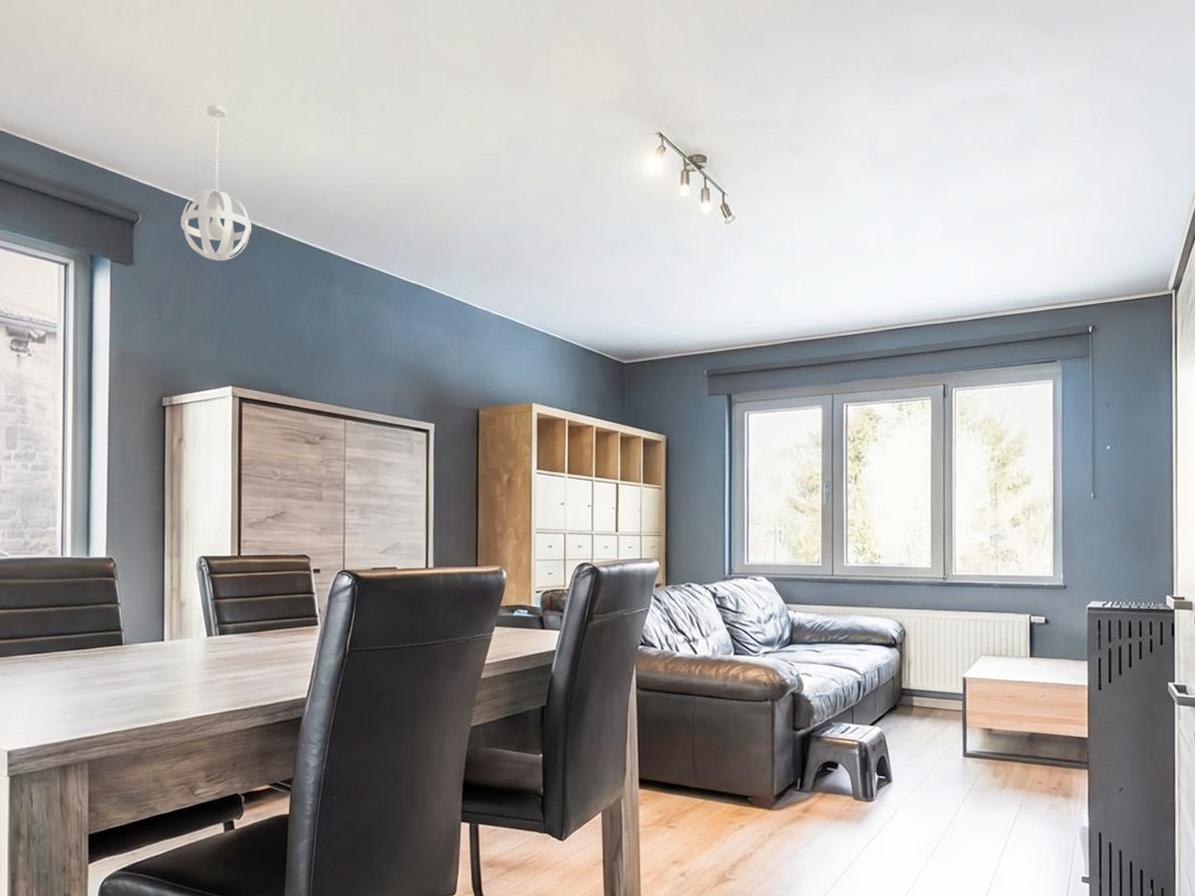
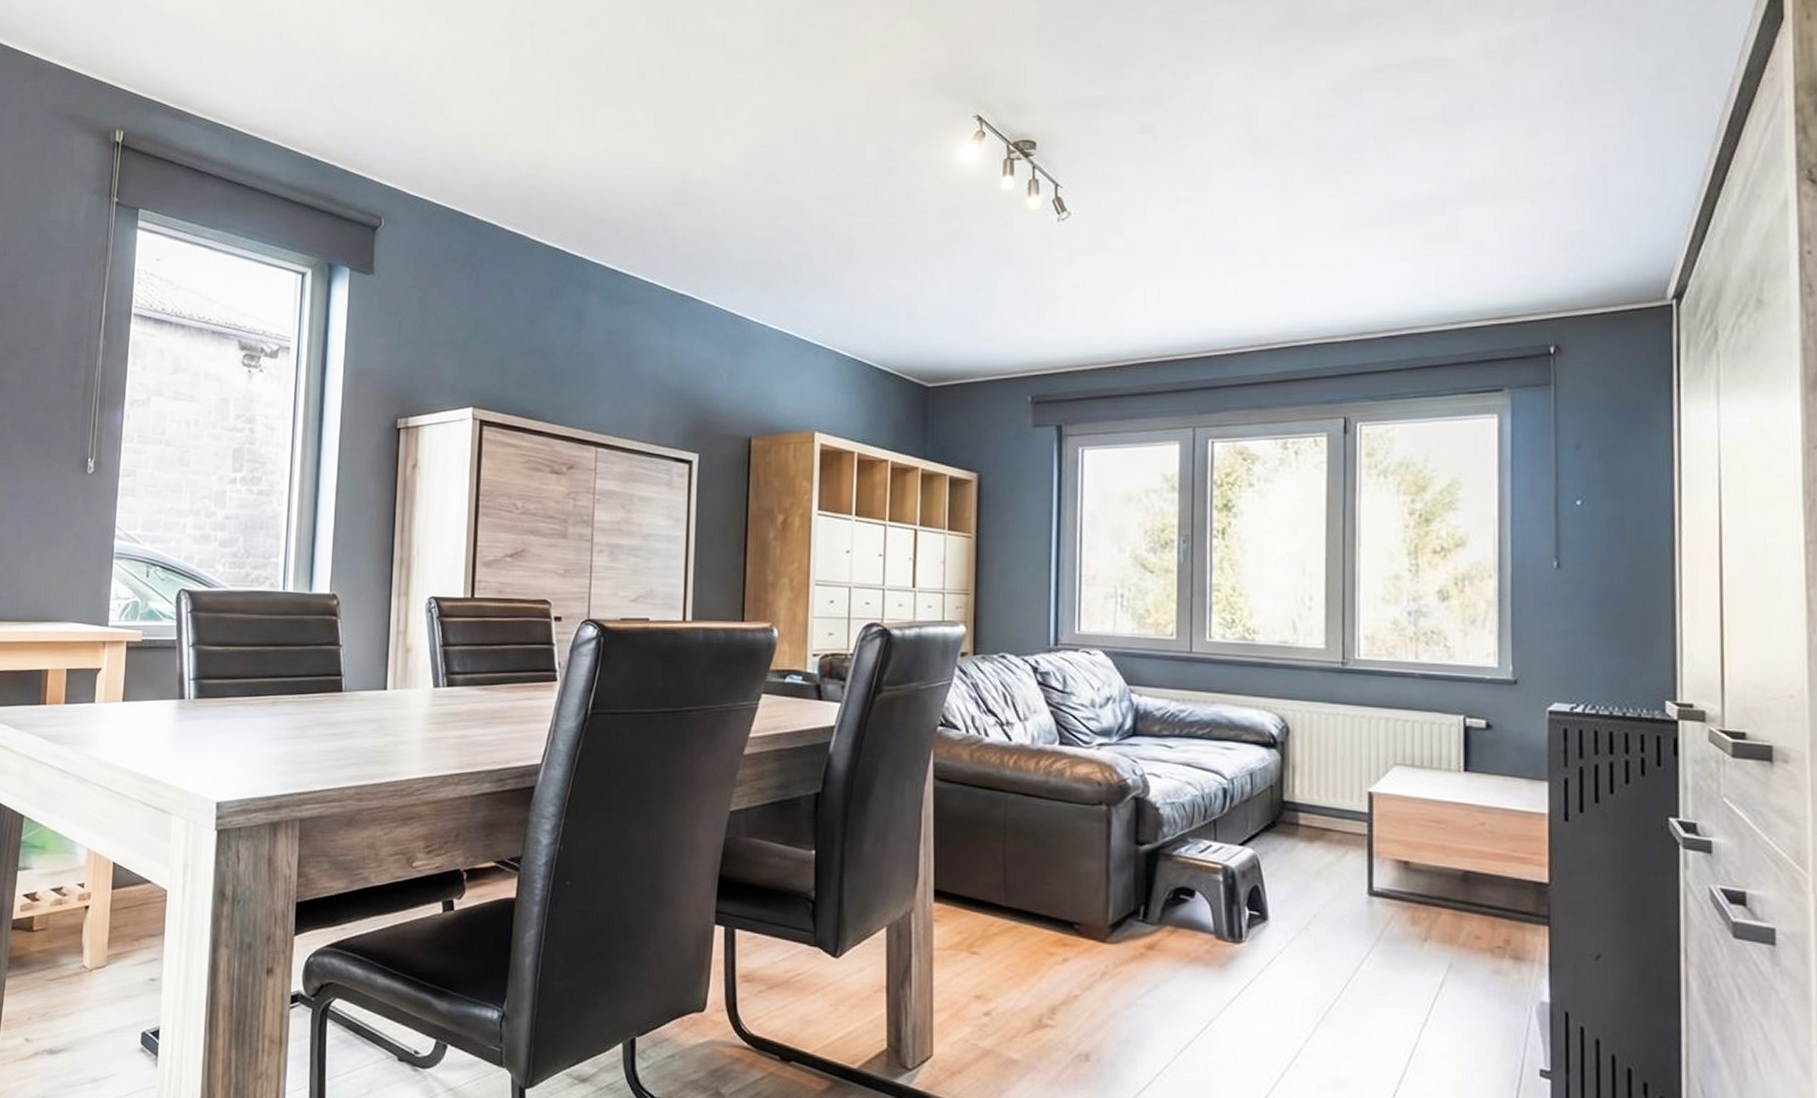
pendant light: present [181,104,251,261] -> none [425,98,501,269]

